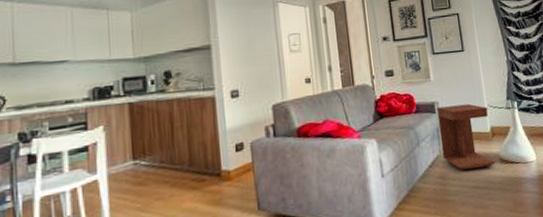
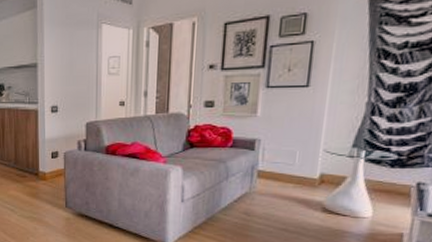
side table: present [436,103,496,170] -> none [252,145,323,214]

